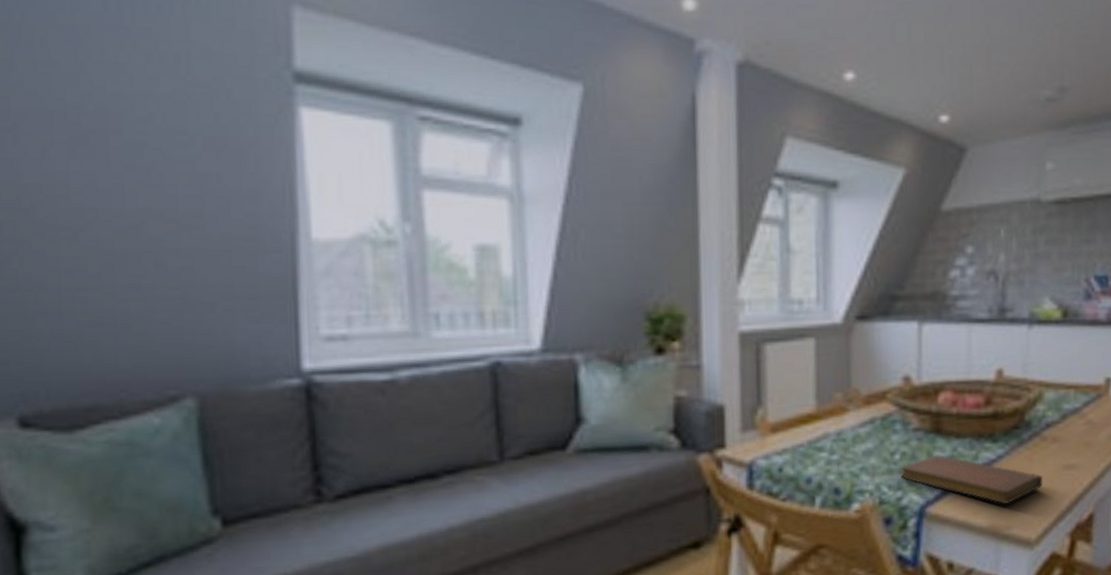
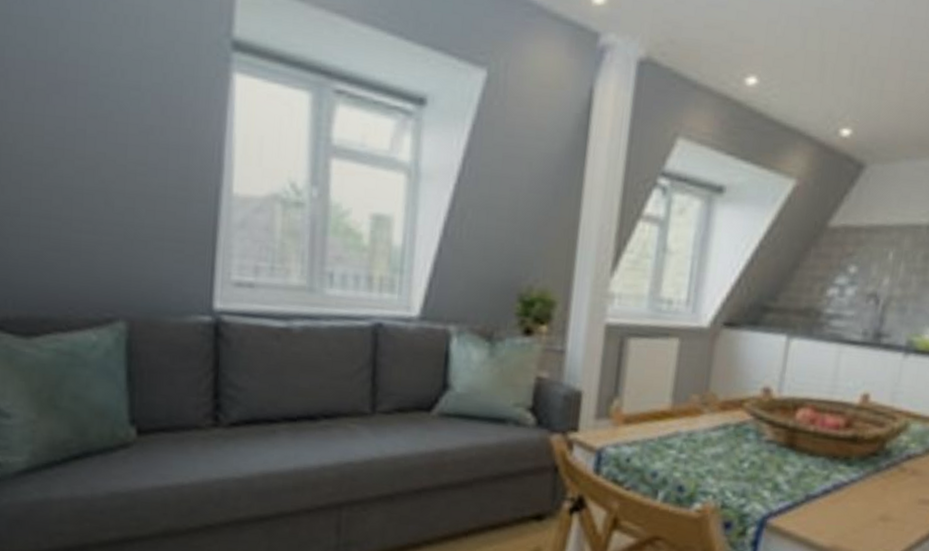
notebook: present [901,455,1044,504] -> none [746,469,896,528]

